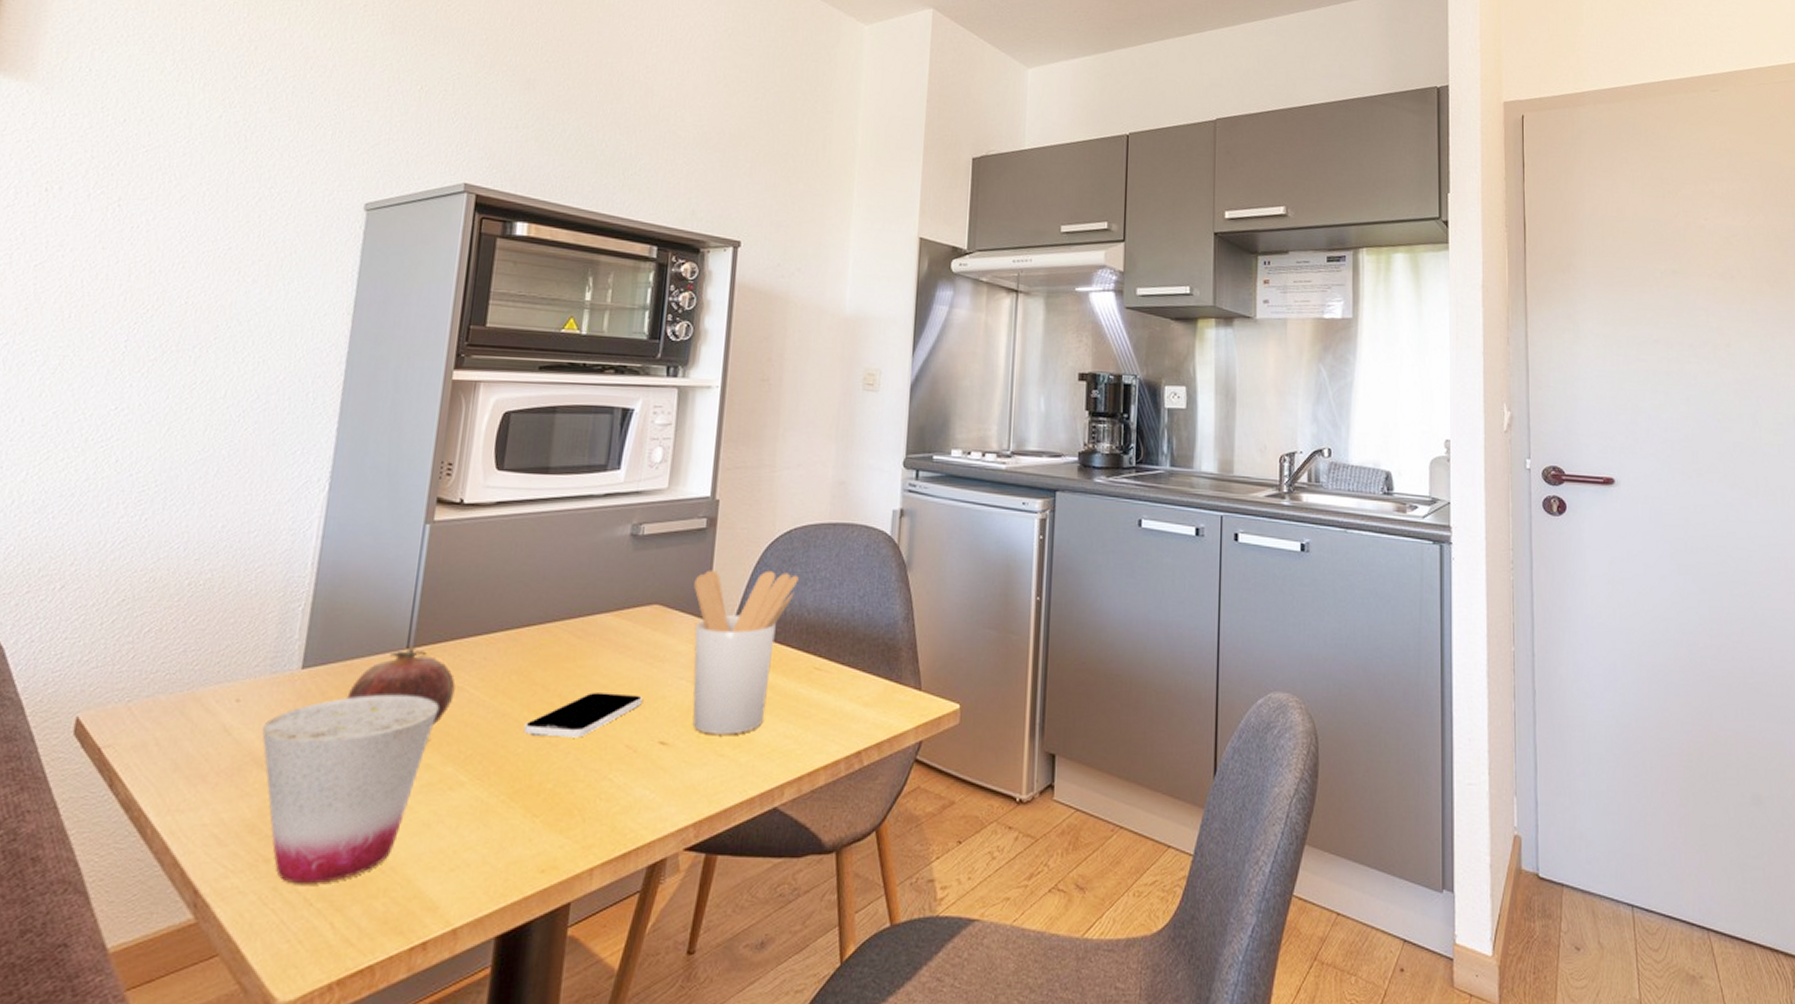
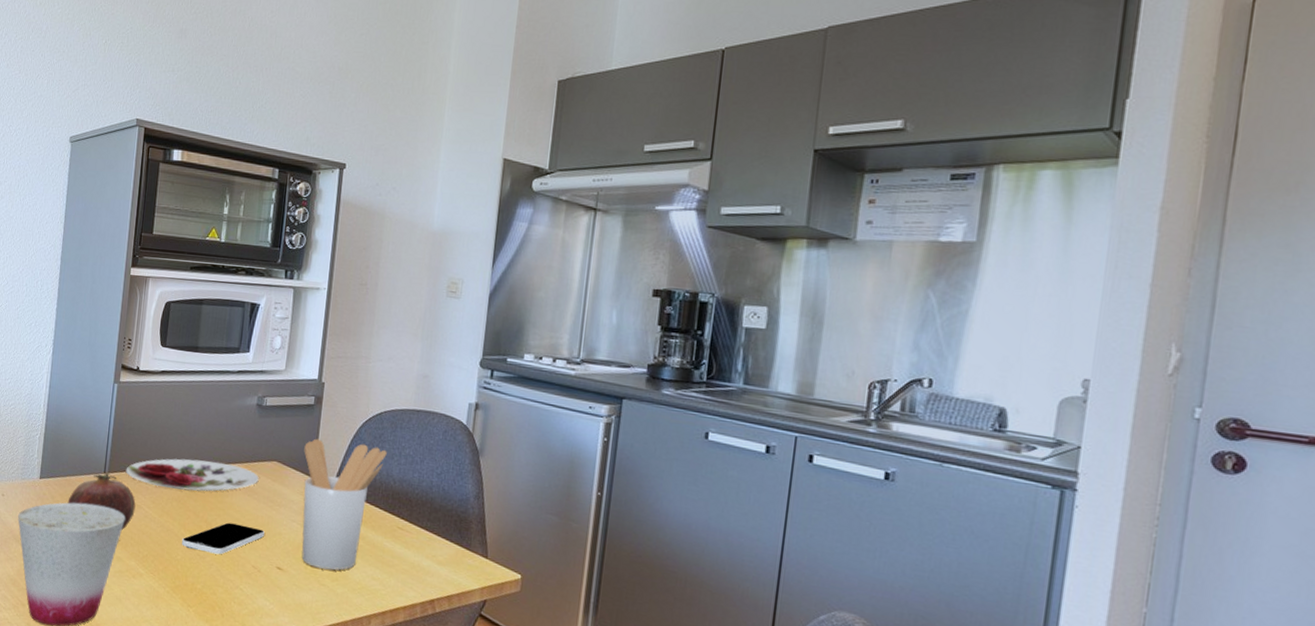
plate: none [440,613,634,658] -> present [125,458,259,492]

